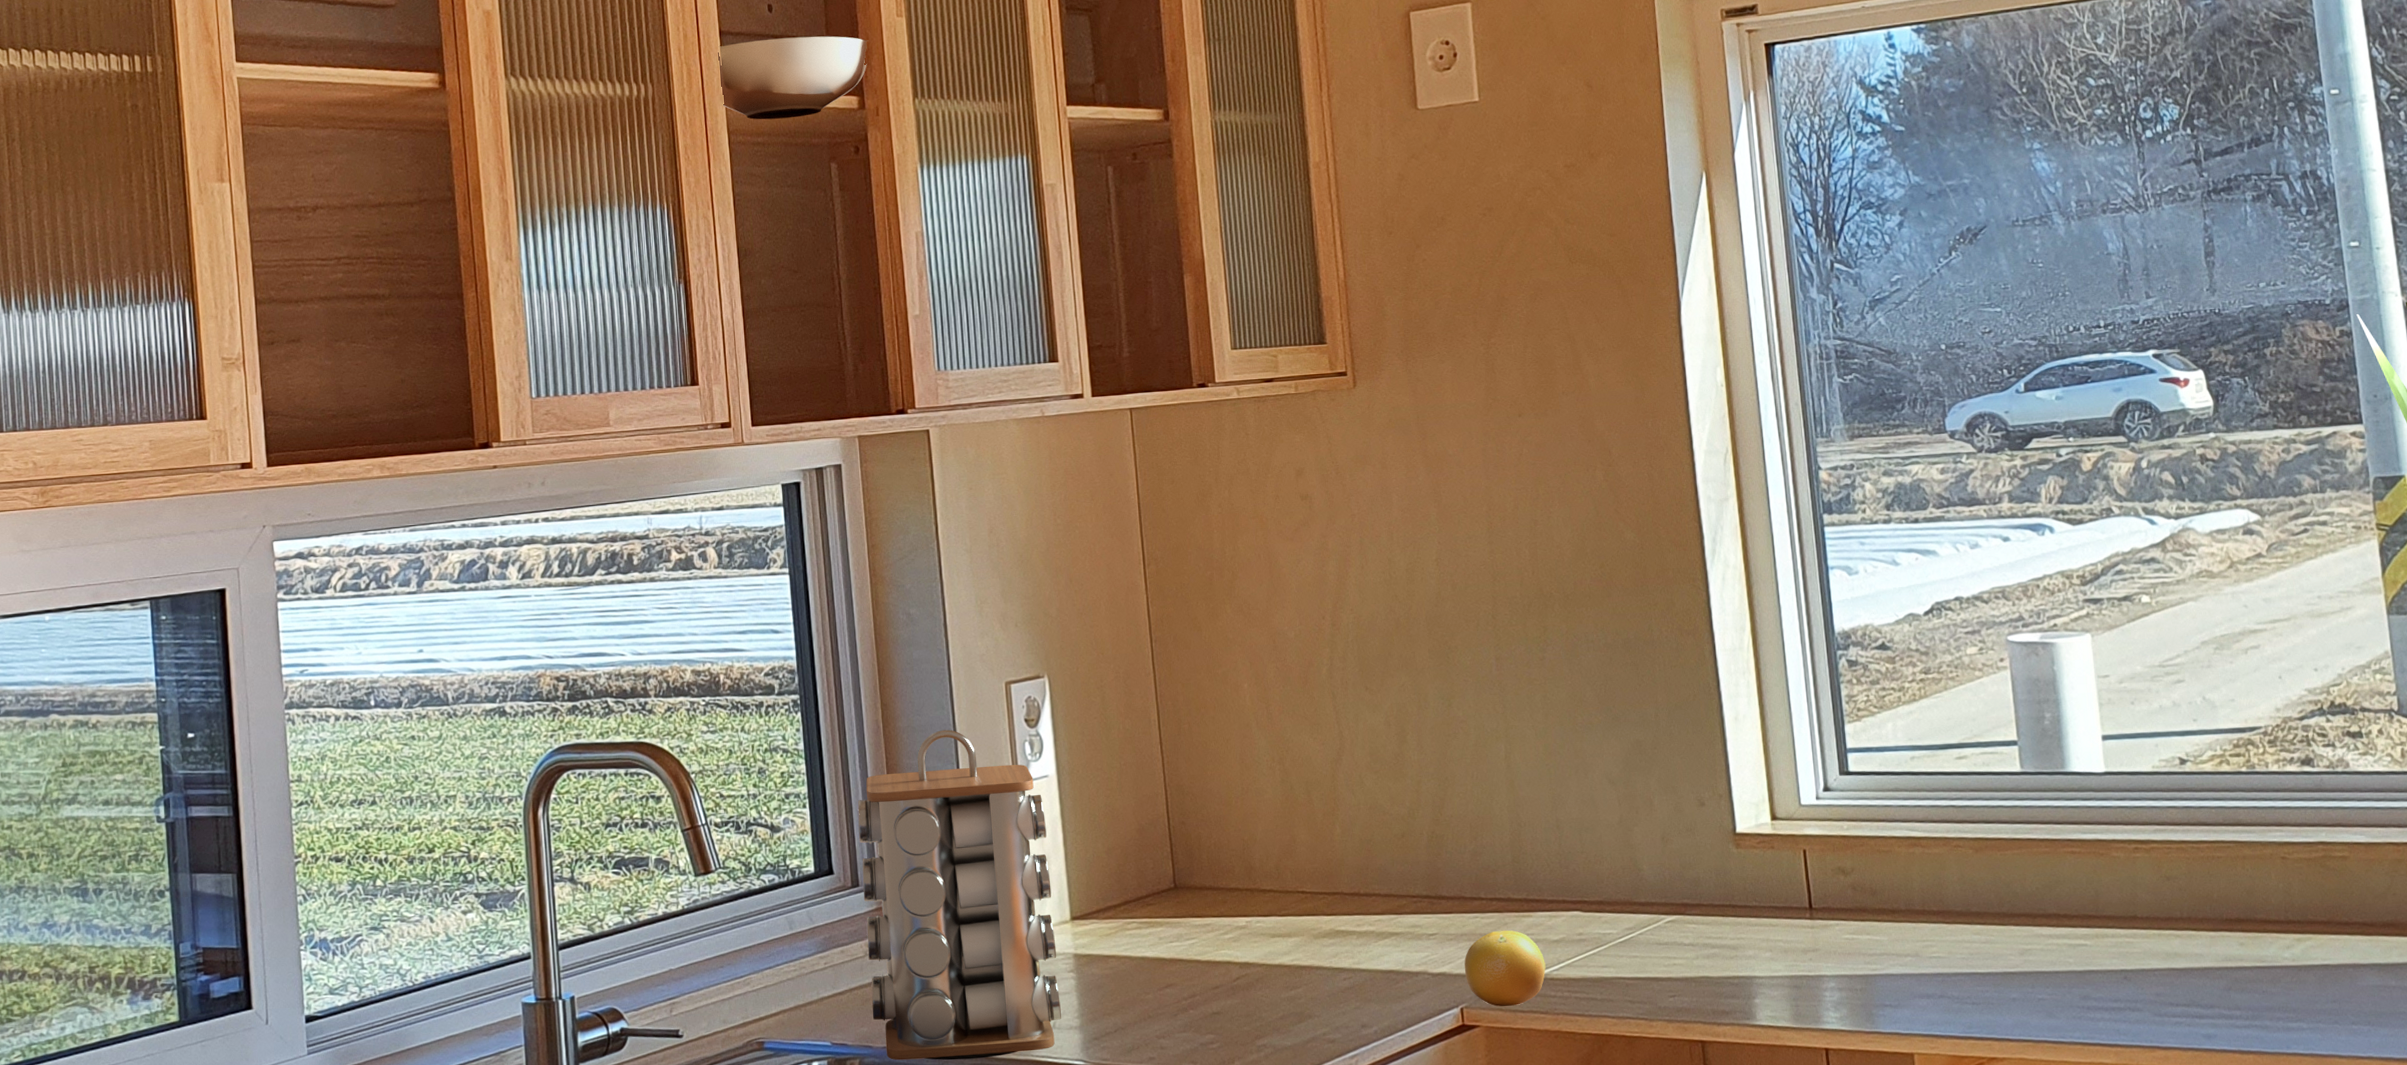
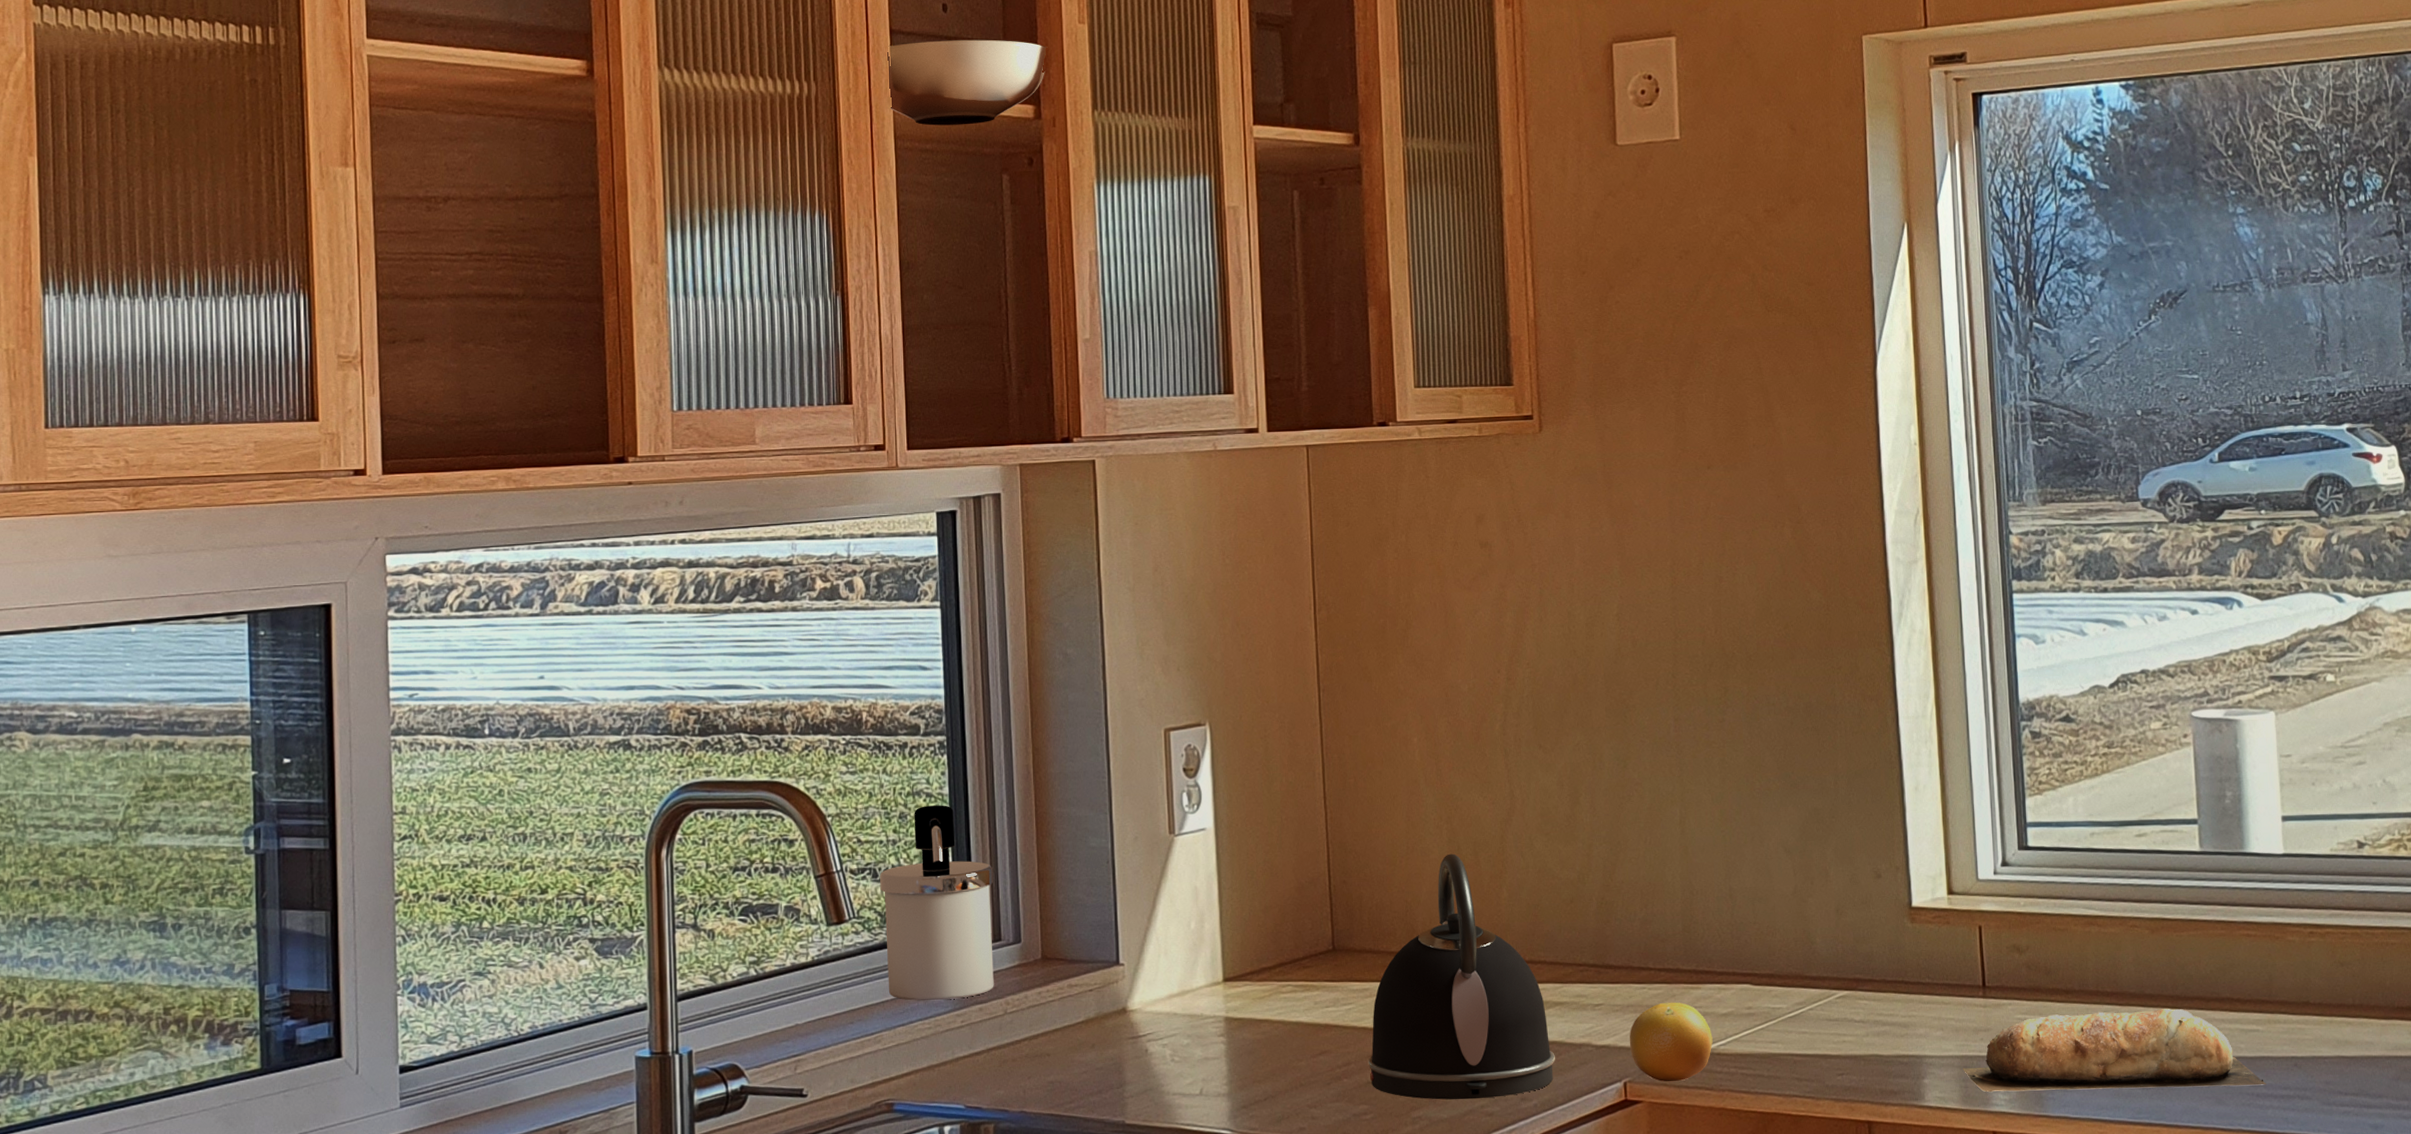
soap dispenser: none [742,760,854,945] -> present [880,805,994,1001]
spice rack: present [857,729,1061,1061] -> none [1003,777,1209,1127]
kettle: none [1212,793,1394,1028] -> present [1368,853,1556,1100]
bread loaf: none [1793,926,2097,1010] -> present [1963,1009,2266,1092]

